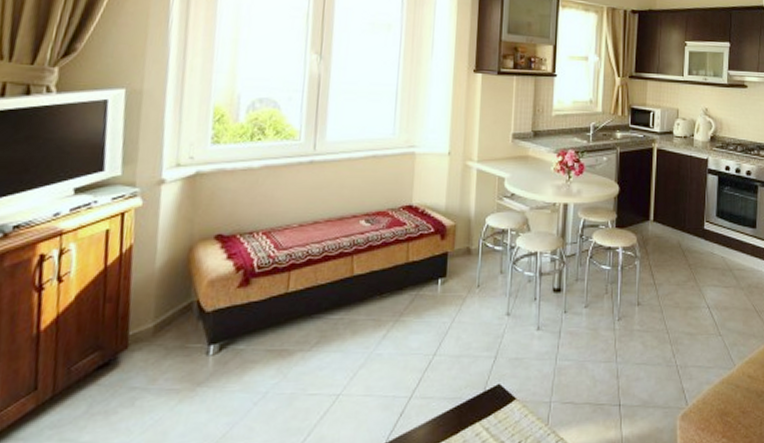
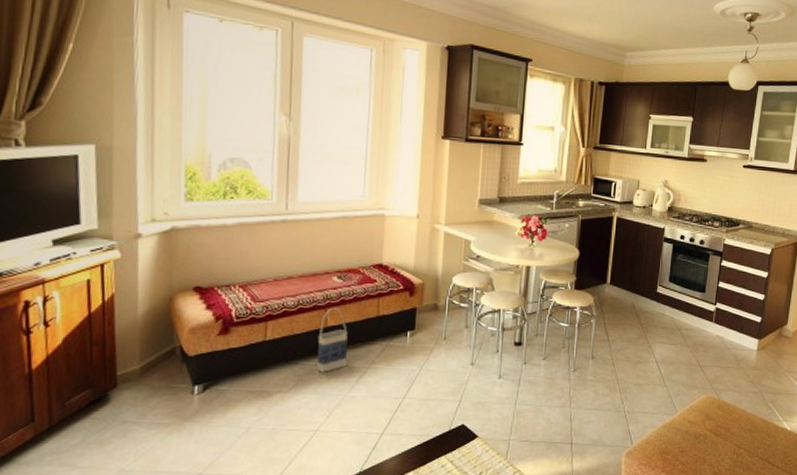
bag: none [341,255,375,327] -> present [317,308,348,373]

